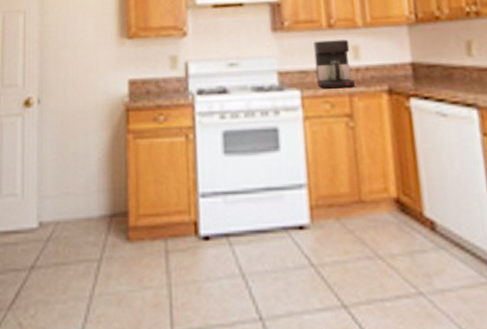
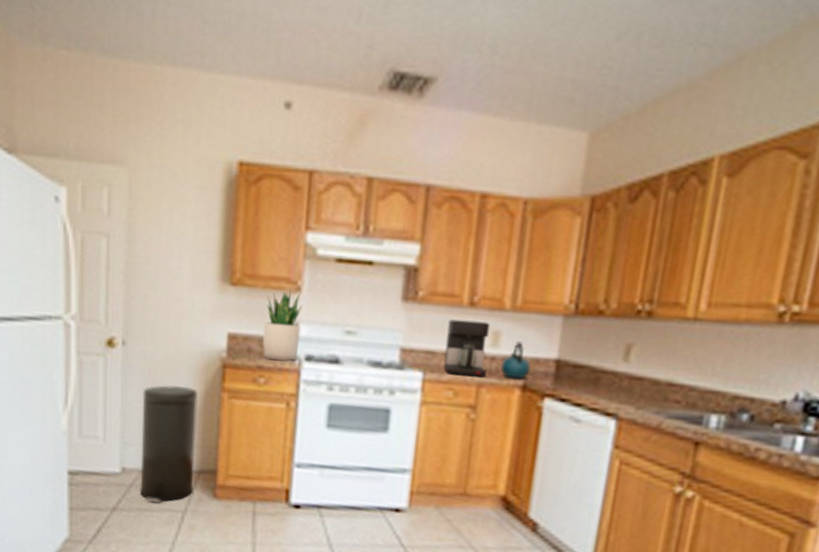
pedal bin: none [56,133,107,253] -> present [140,385,199,502]
planter: none [159,35,191,99] -> present [262,290,302,362]
kettle: none [365,52,392,85] -> present [500,341,531,380]

